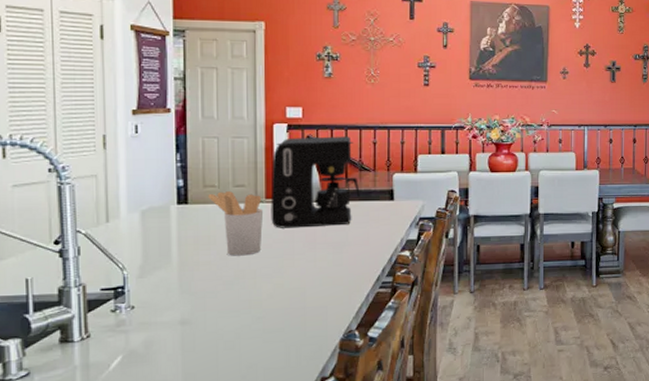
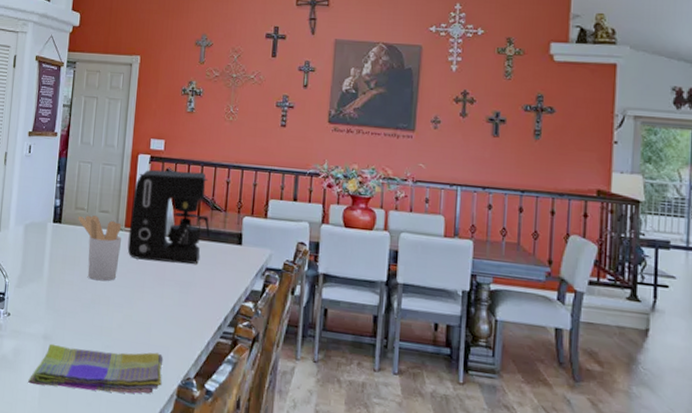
dish towel: none [167,314,323,373] -> present [28,343,164,394]

